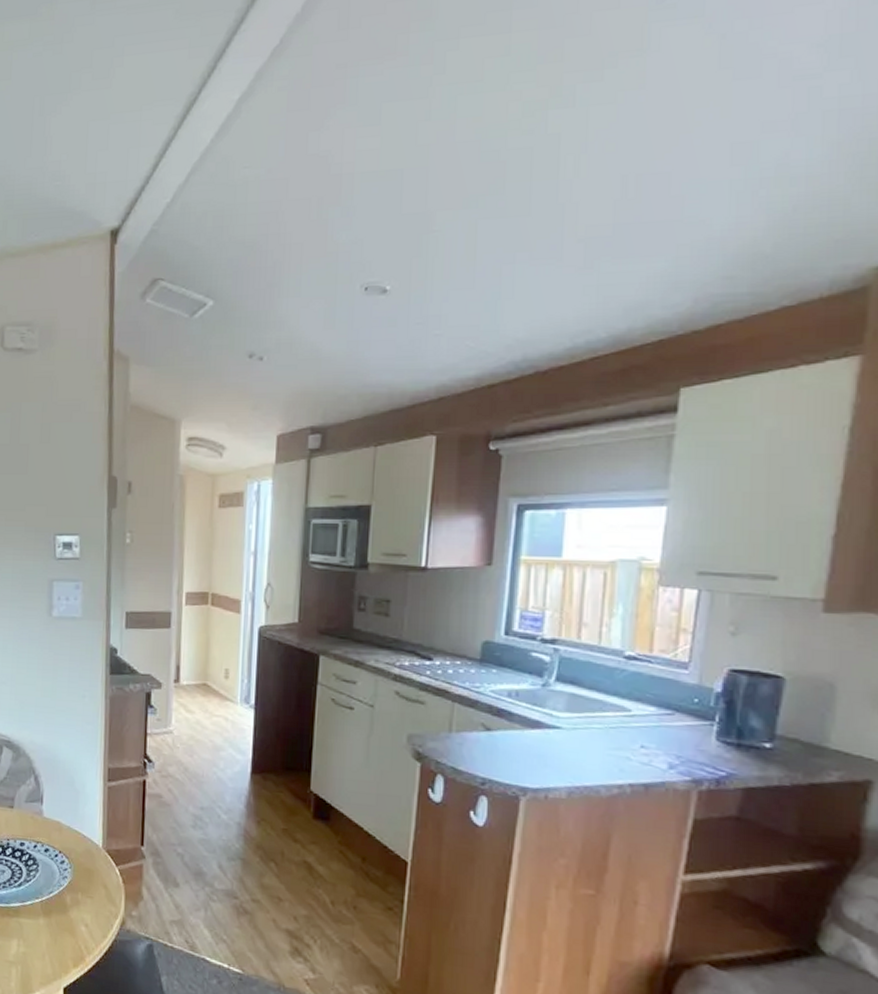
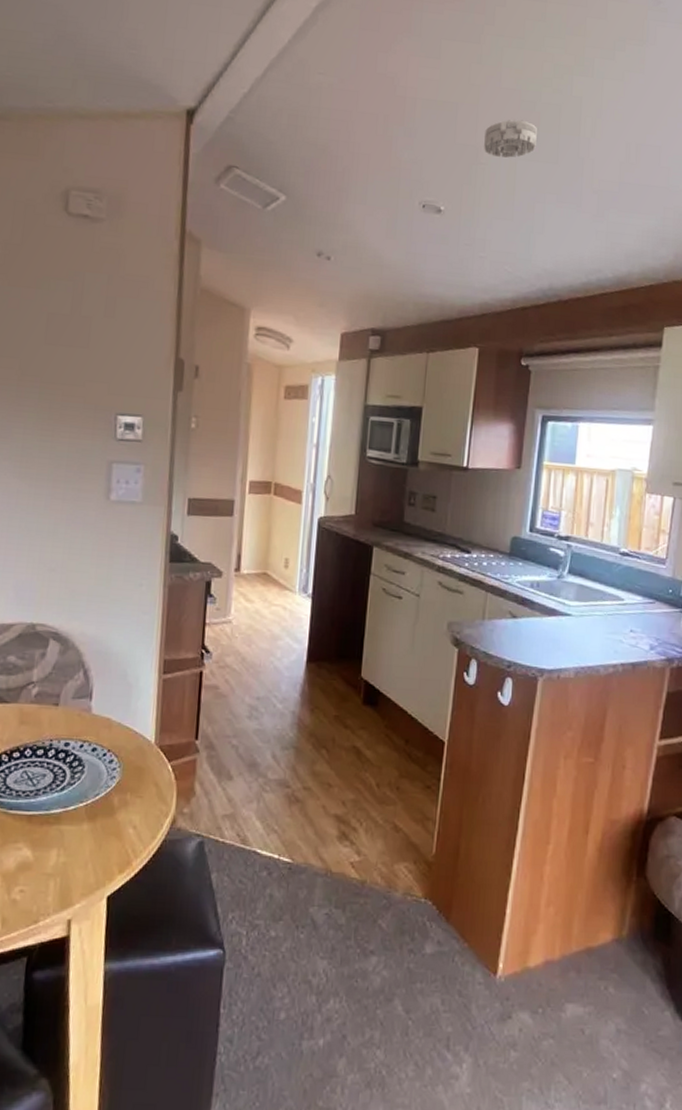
smoke detector: none [436,173,504,222] -> present [484,119,538,158]

